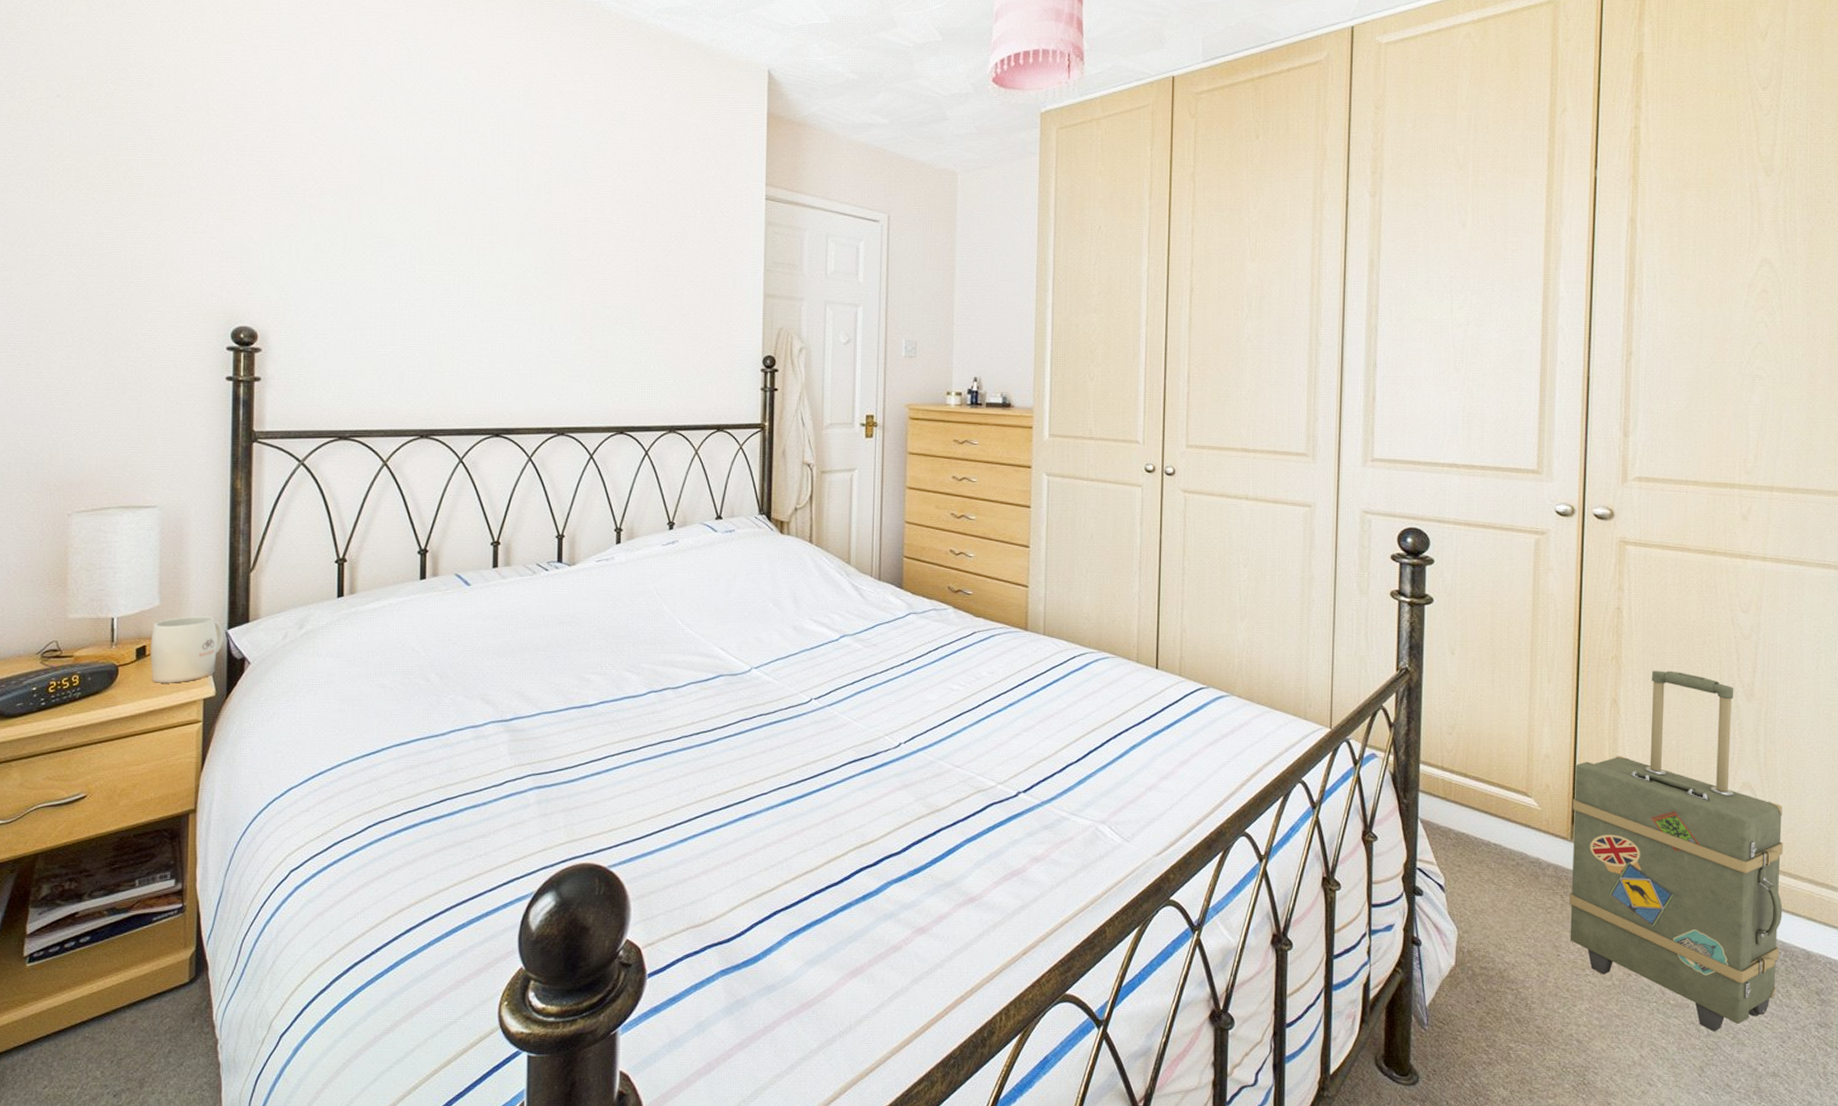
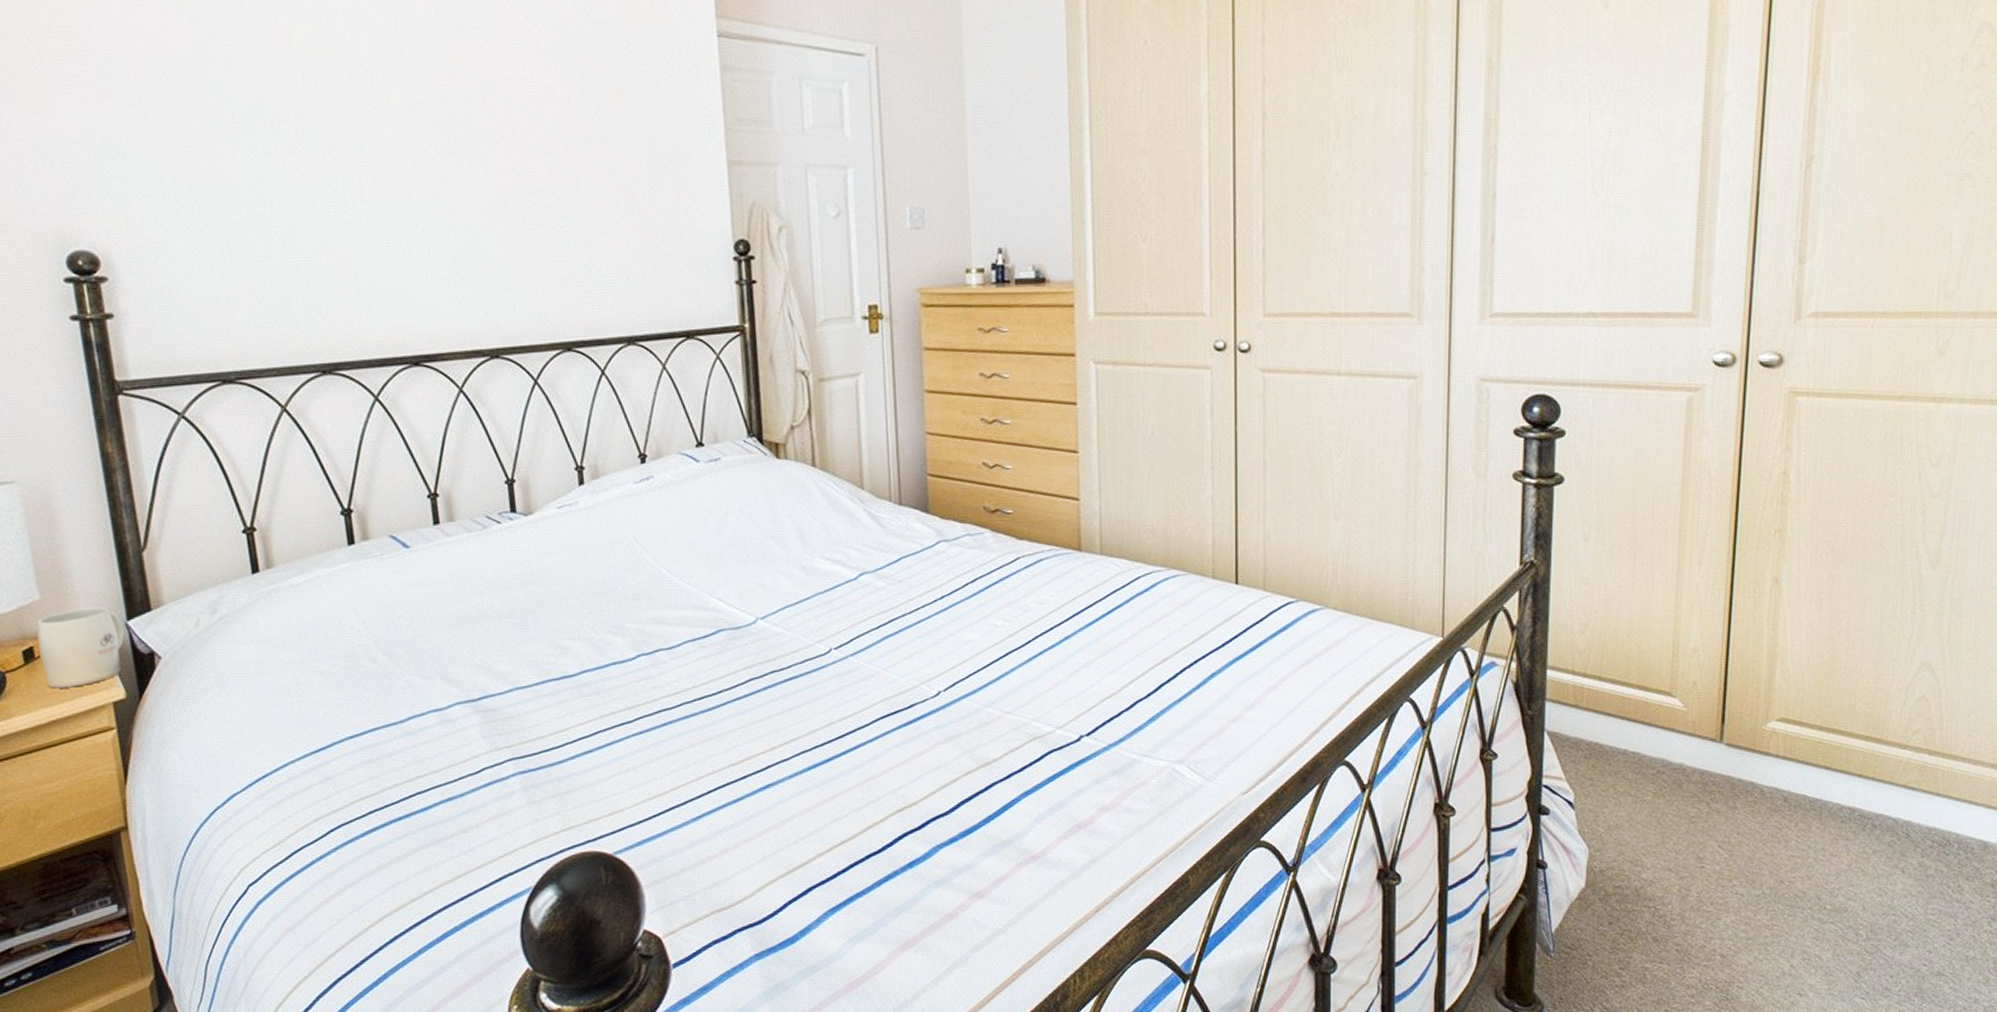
suitcase: present [1569,670,1784,1032] -> none [1716,540,1966,935]

